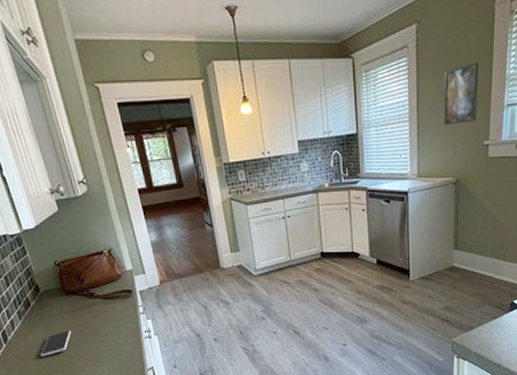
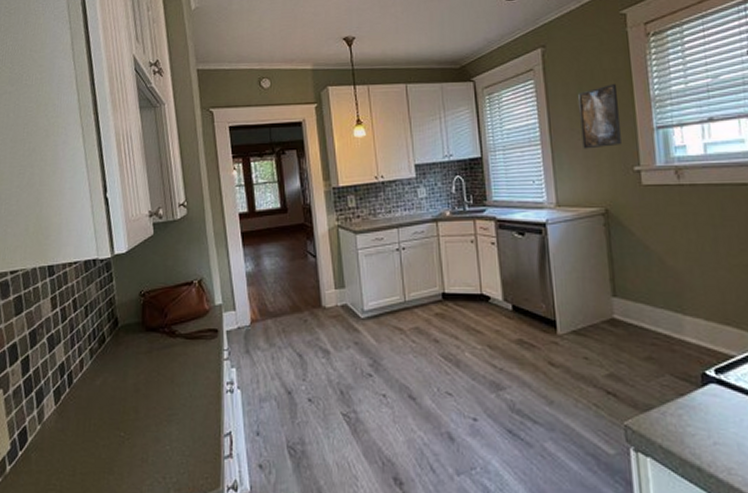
smartphone: present [40,330,71,357] -> none [104,375,143,409]

